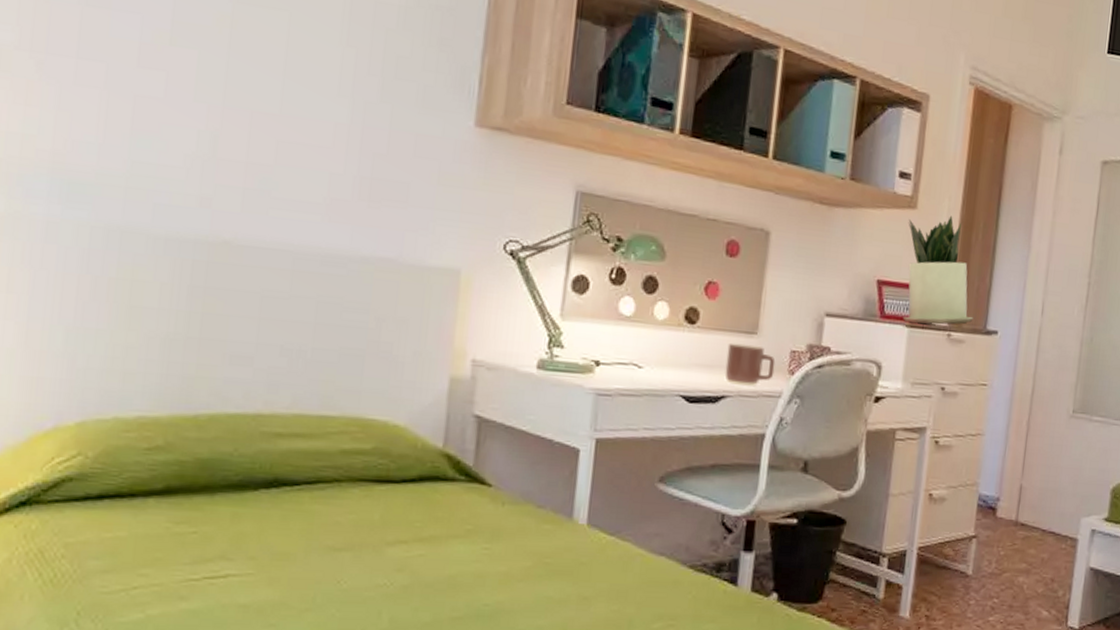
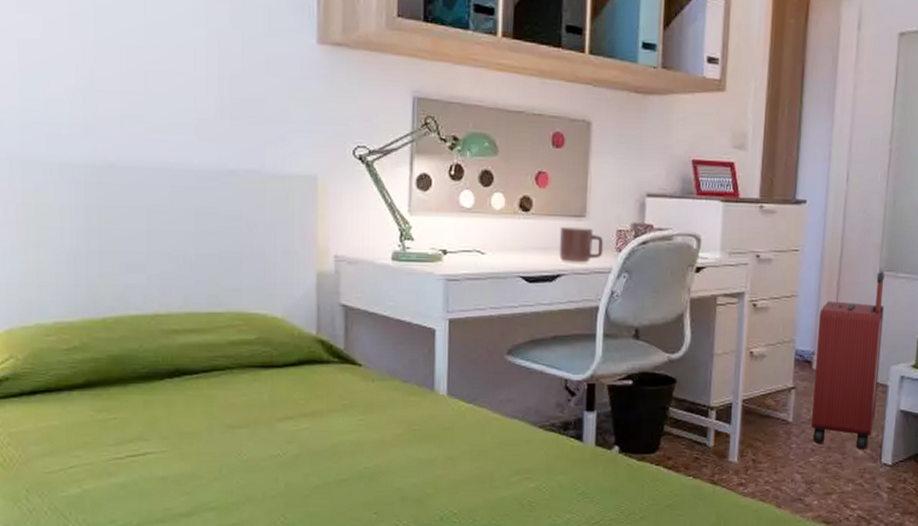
planter: present [902,215,974,325] -> none [717,95,783,199]
suitcase: none [992,413,1078,610] -> present [811,271,885,450]

